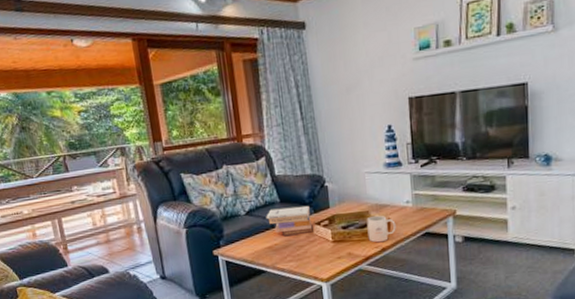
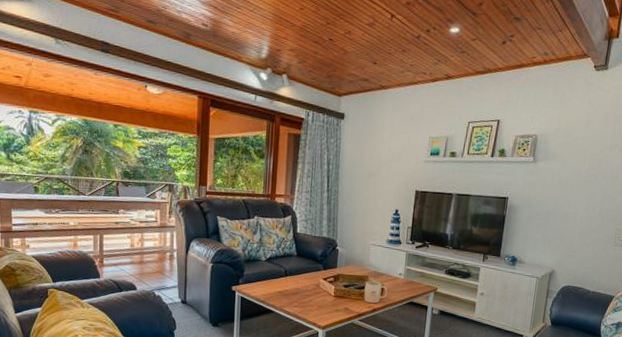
books: present [266,205,313,237] -> none [282,260,320,286]

